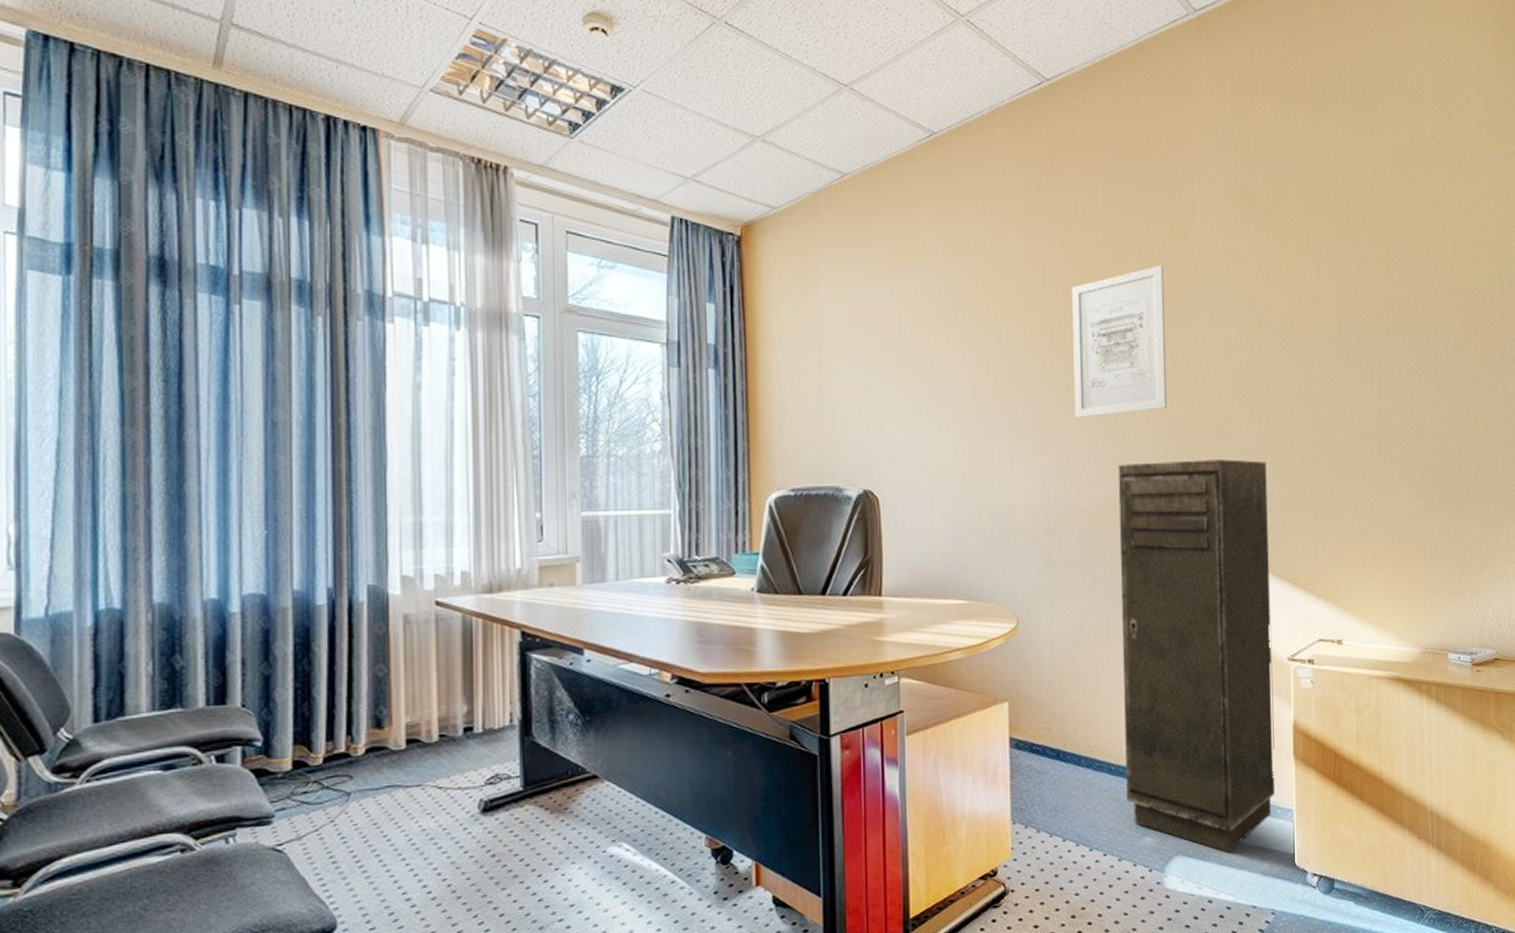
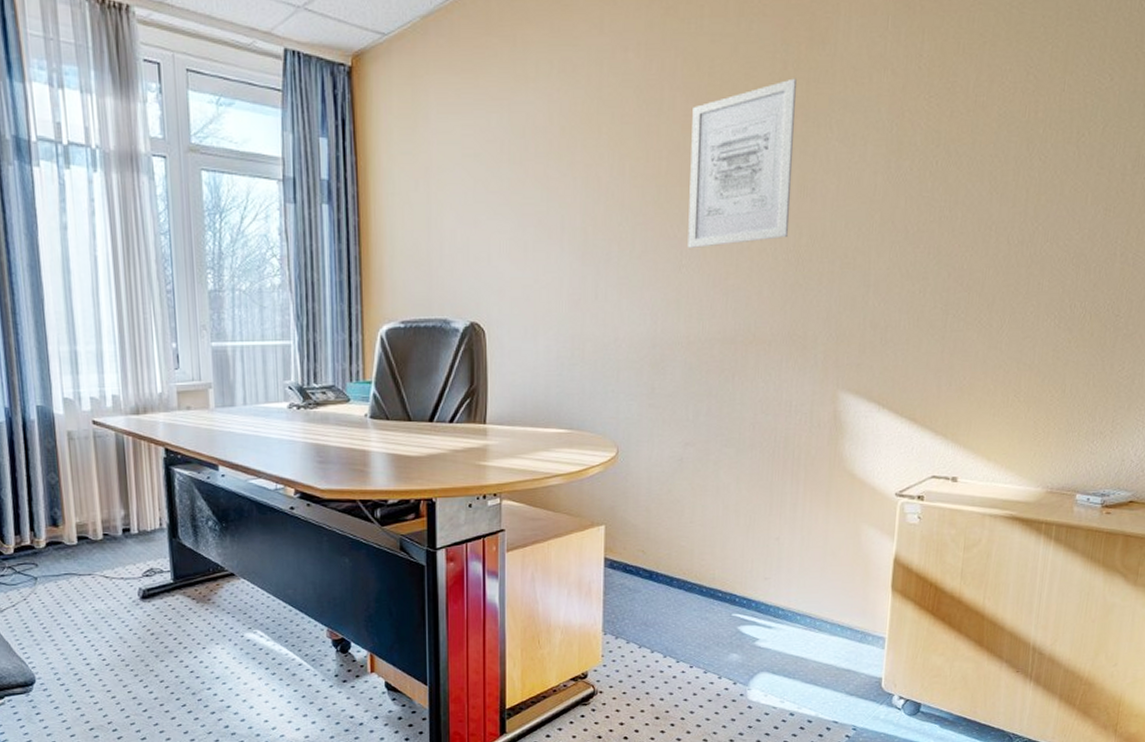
storage cabinet: present [1118,459,1276,853] -> none [716,290,893,673]

